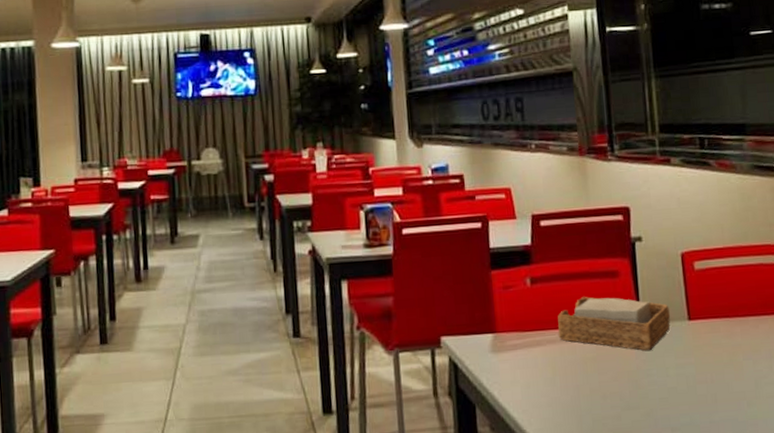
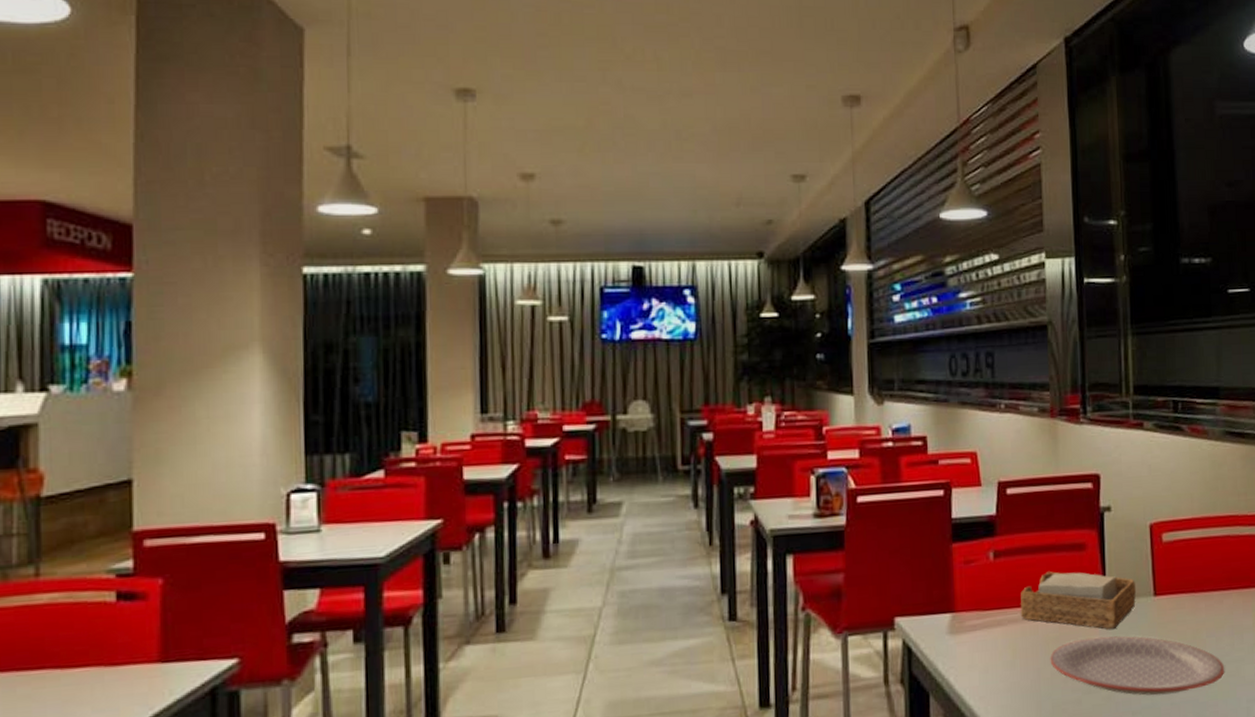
plate: none [588,357,764,414] -> present [1050,636,1225,695]

